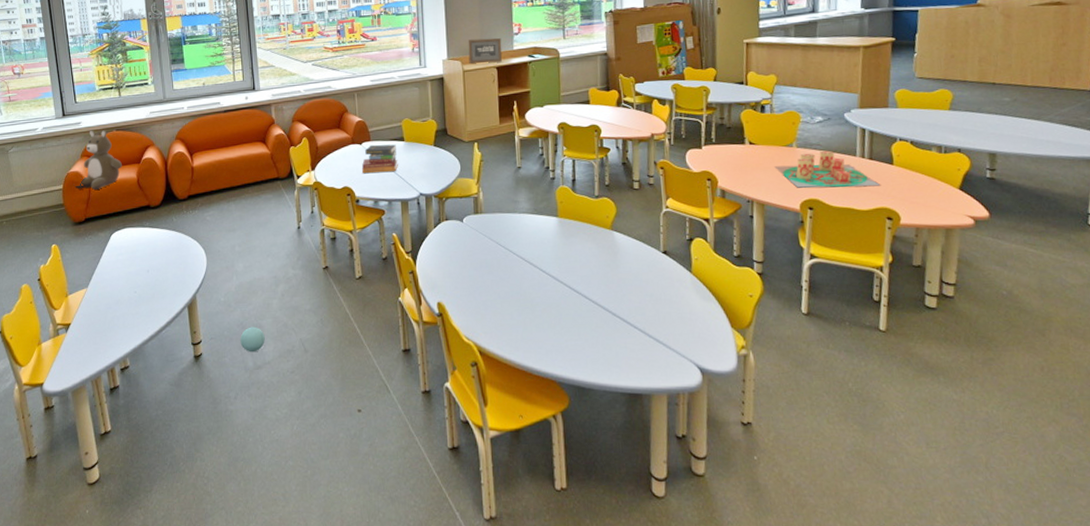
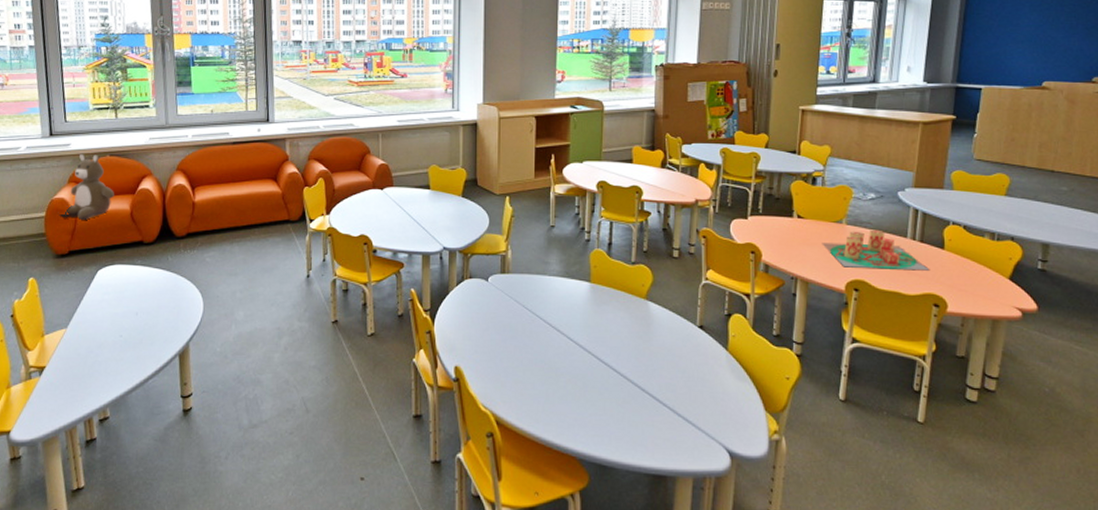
ball: present [240,326,265,353] -> none [235,381,263,410]
books: present [361,144,398,174] -> none [381,191,422,222]
picture frame: present [468,38,502,64] -> none [506,84,543,111]

